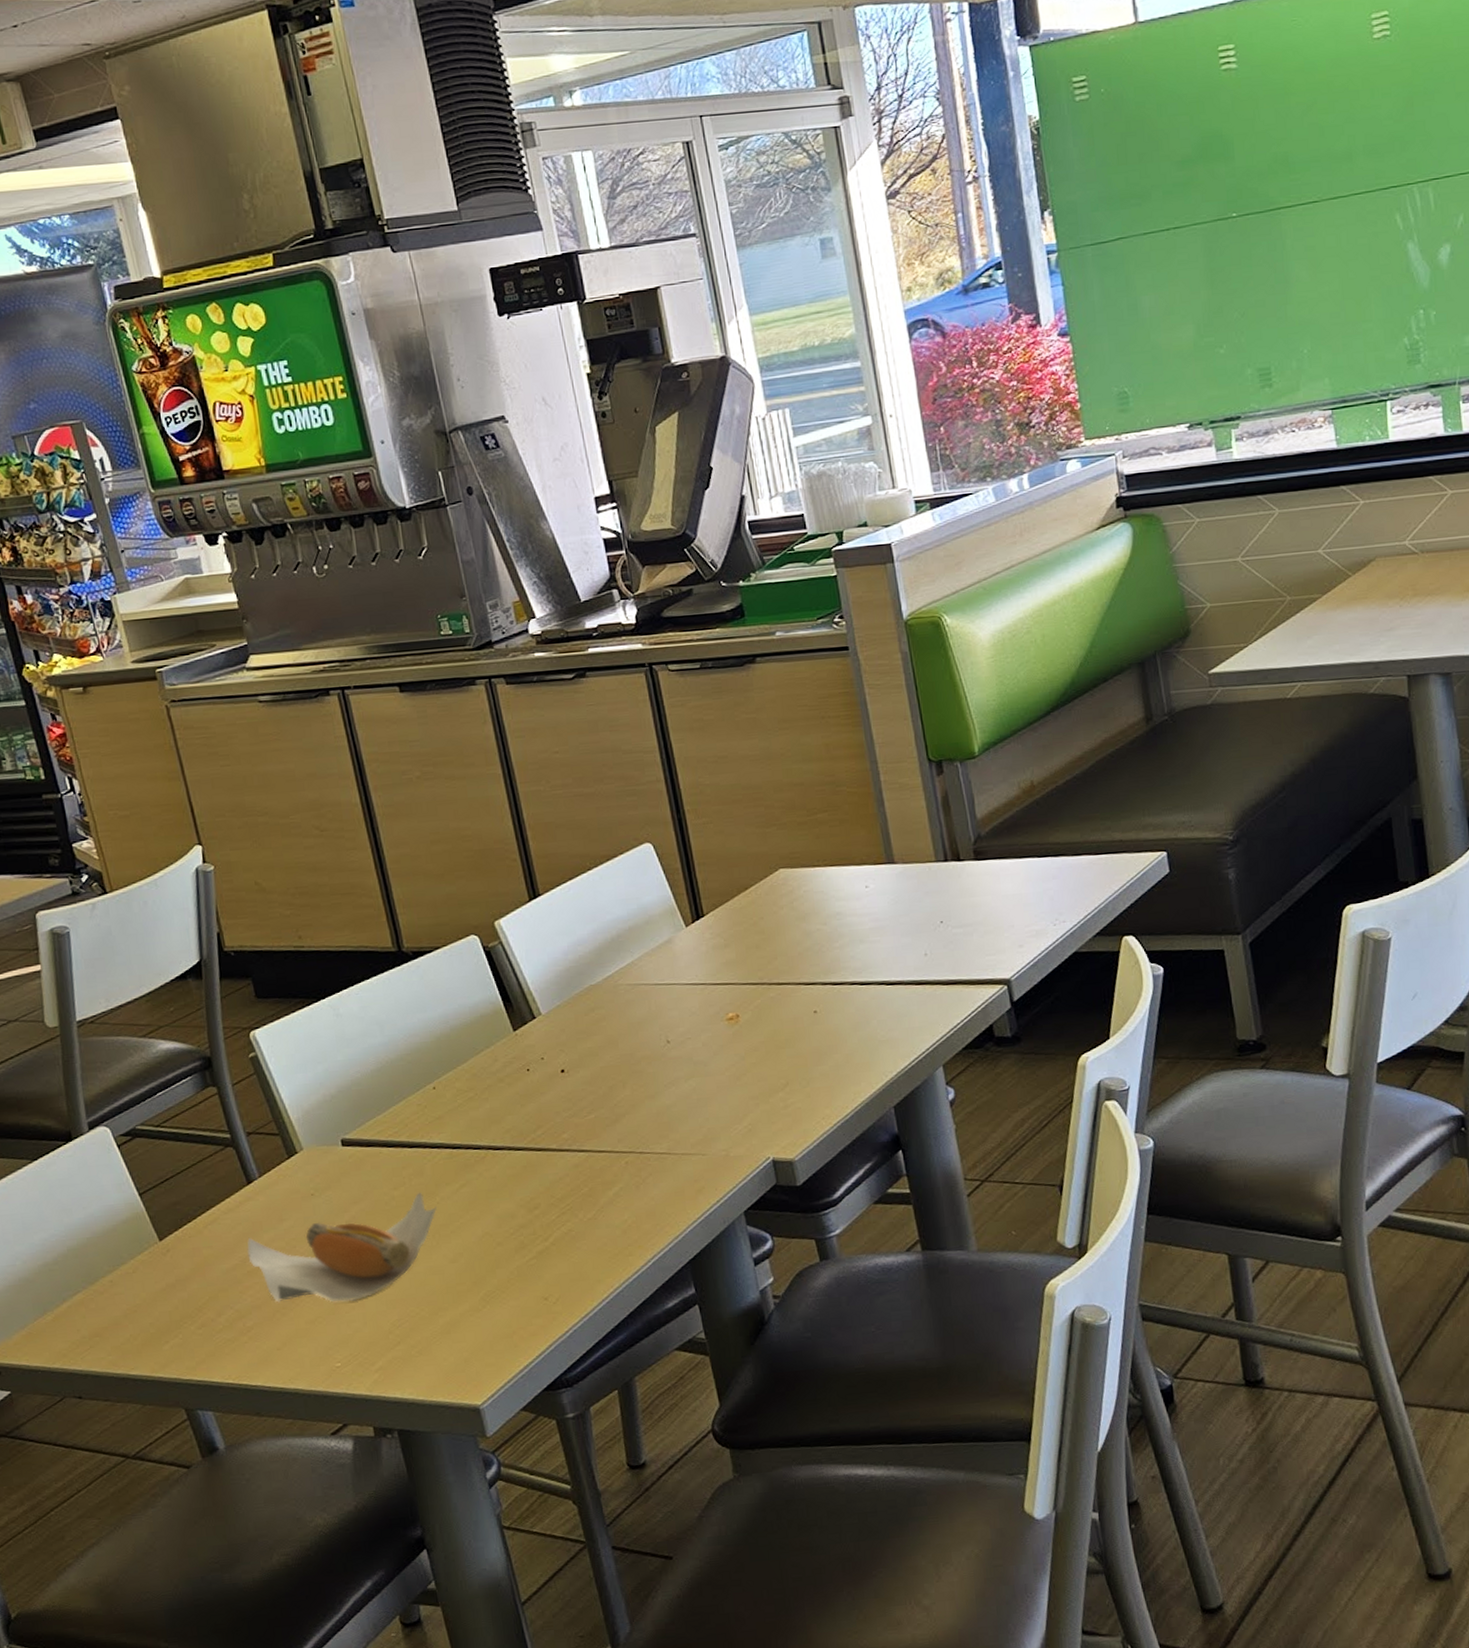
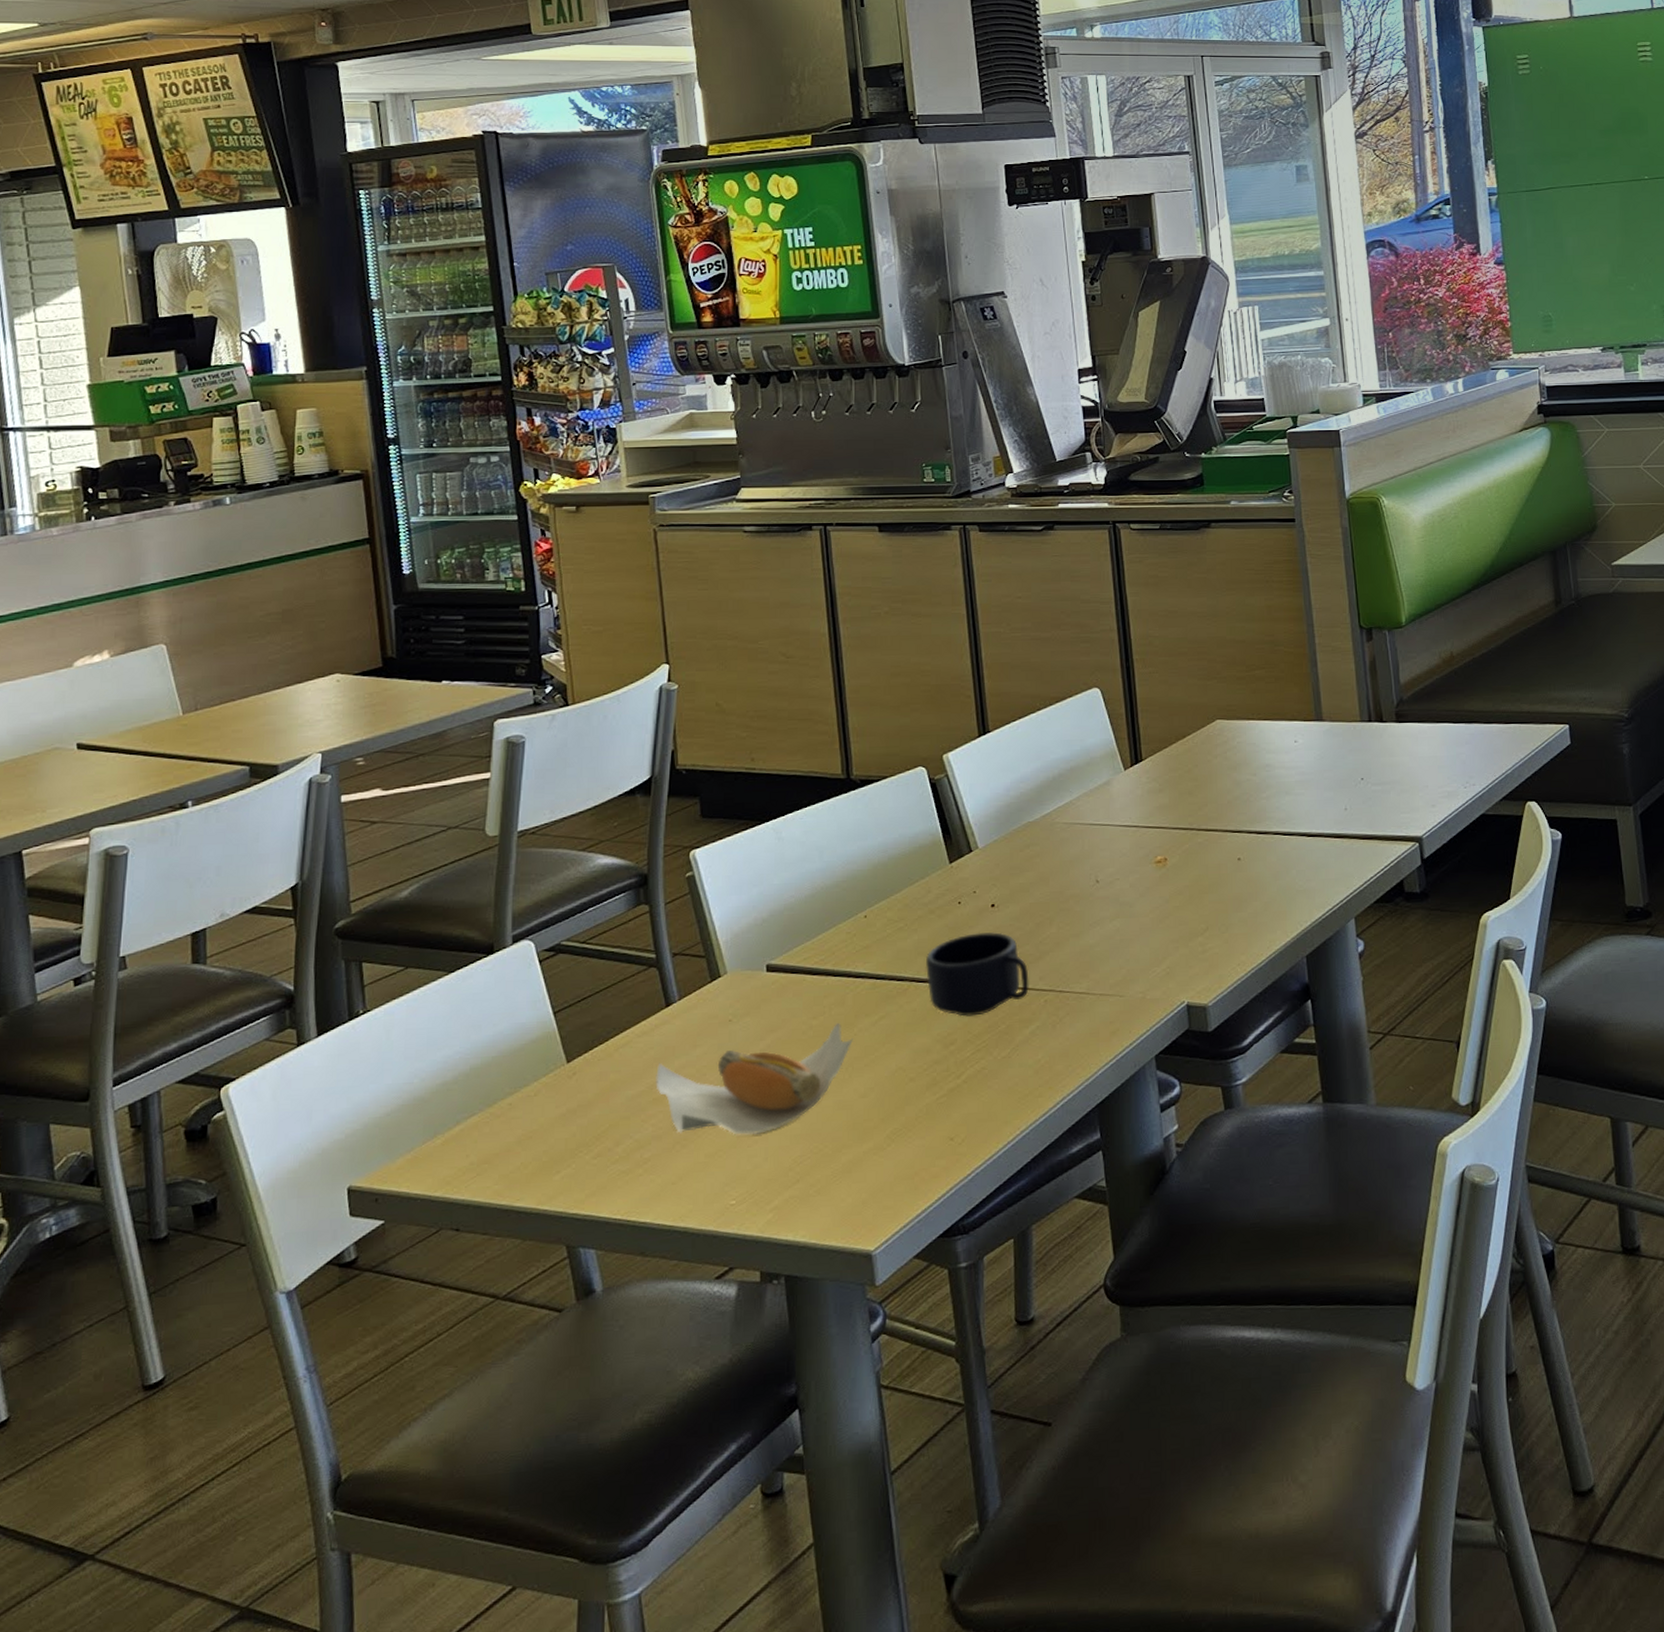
mug: none [500,1097,608,1182] -> present [926,932,1029,1017]

